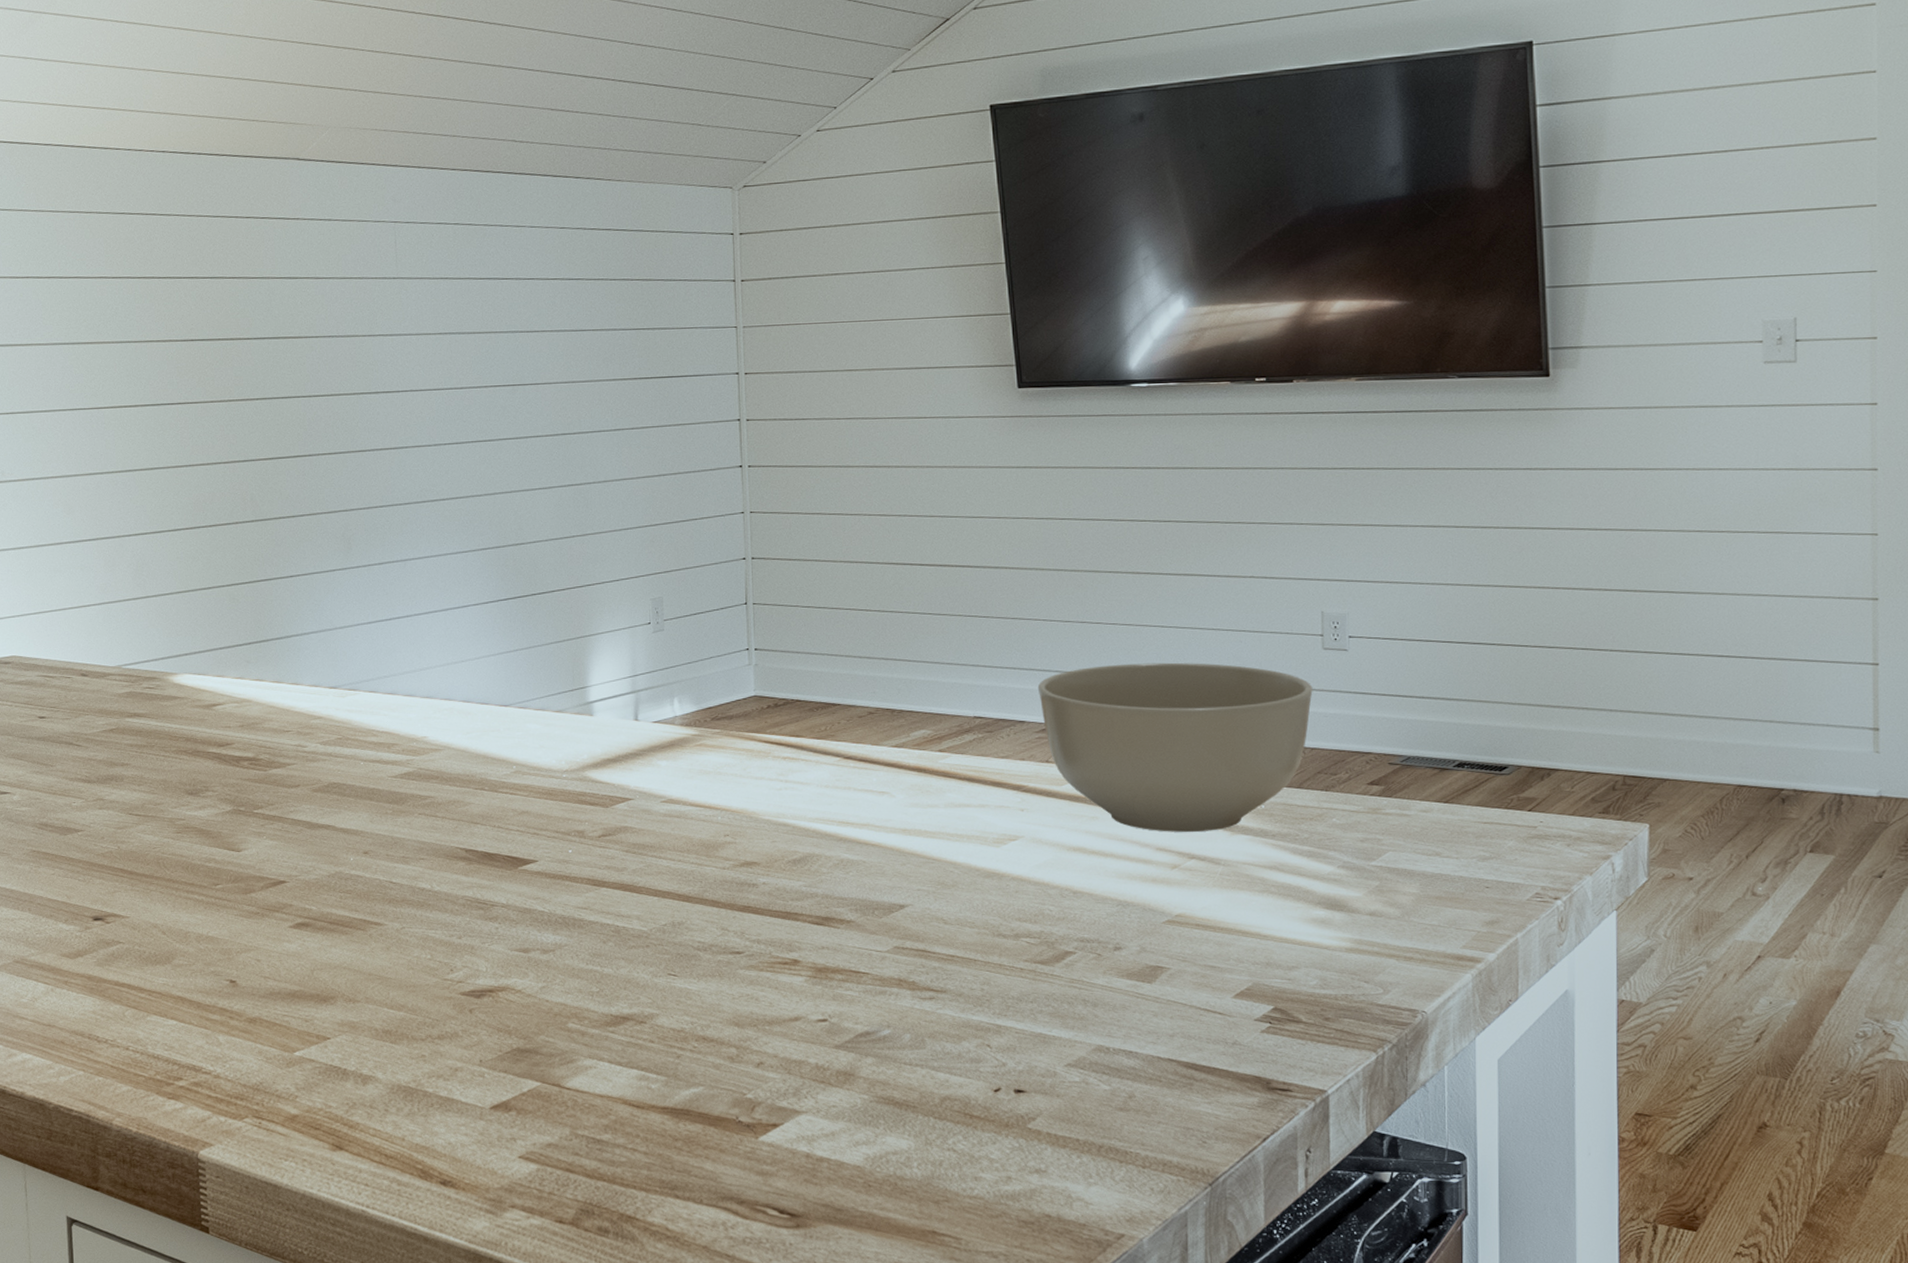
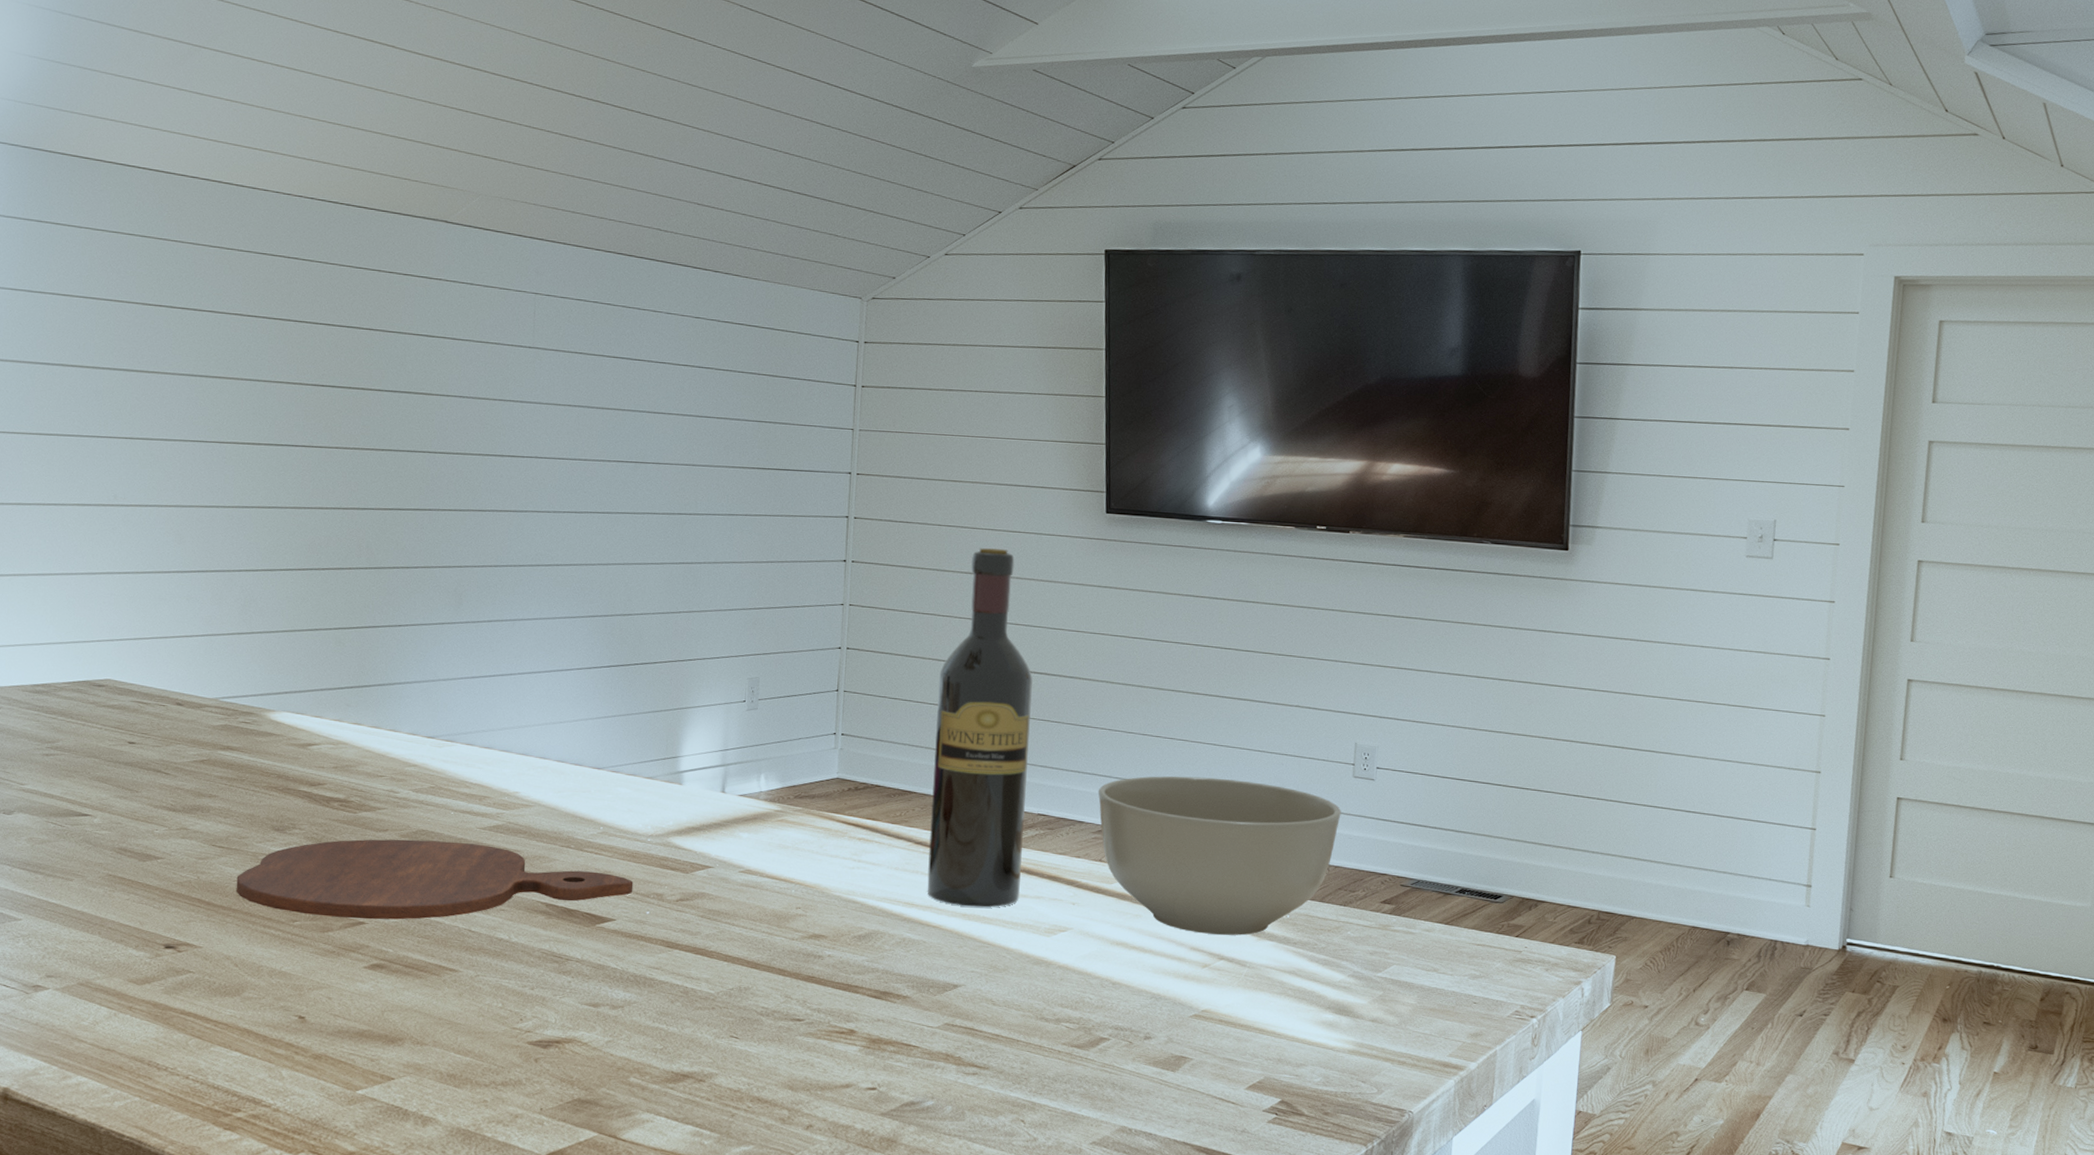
cutting board: none [156,792,553,878] -> present [236,839,634,920]
wine bottle: none [853,437,962,821] -> present [927,548,1033,907]

